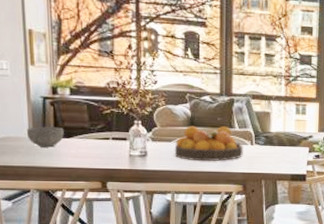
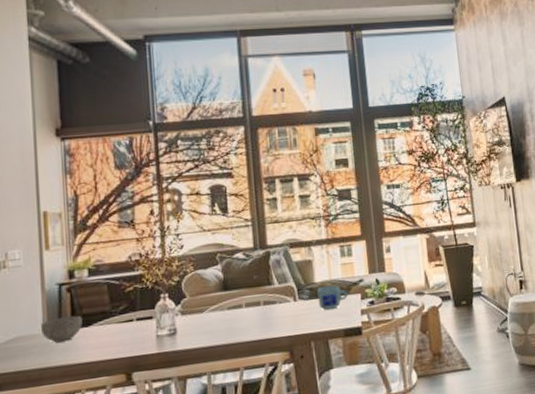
fruit bowl: present [174,125,243,162] -> none [207,284,286,331]
mug: none [272,136,298,156] -> present [317,285,348,310]

